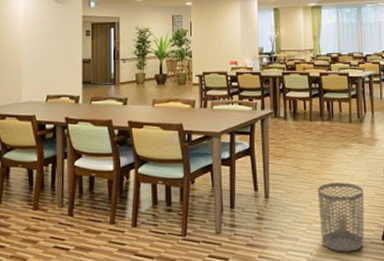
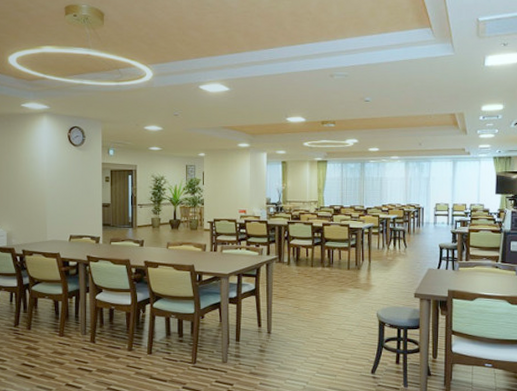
waste bin: present [318,182,365,252] -> none [316,322,358,383]

